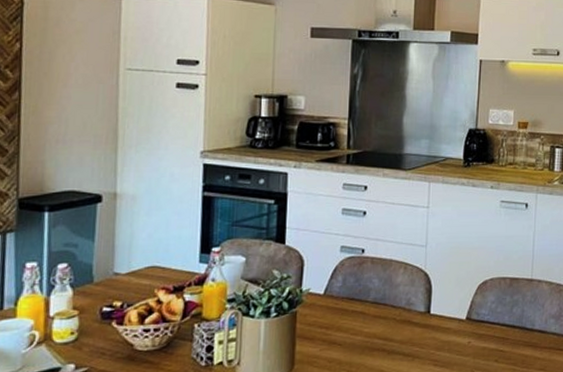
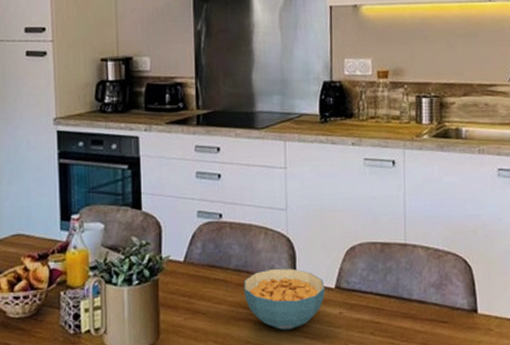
cereal bowl: none [380,301,457,360] -> present [244,268,326,331]

